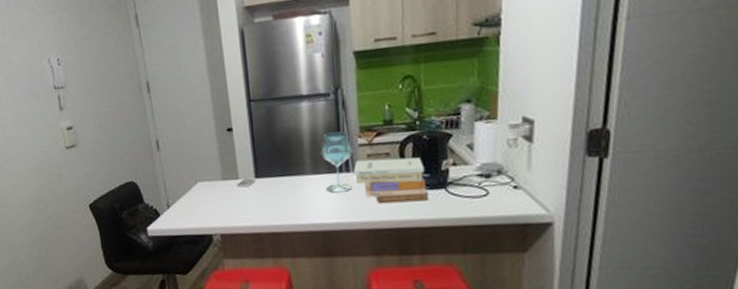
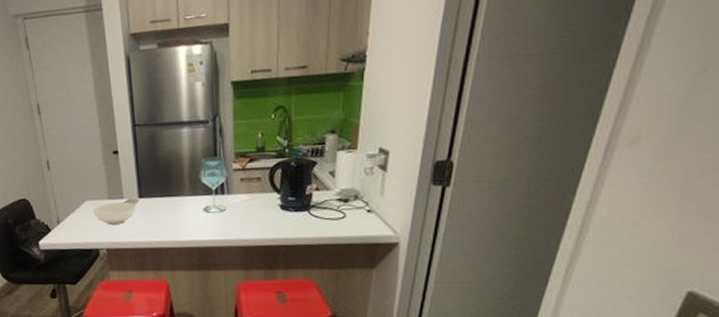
bowl: none [204,182,253,208] -> present [92,201,136,225]
books: present [353,157,429,204] -> none [227,182,294,224]

